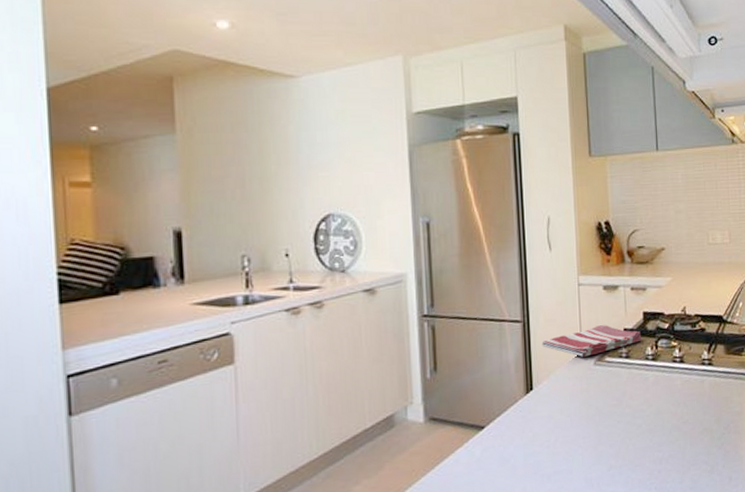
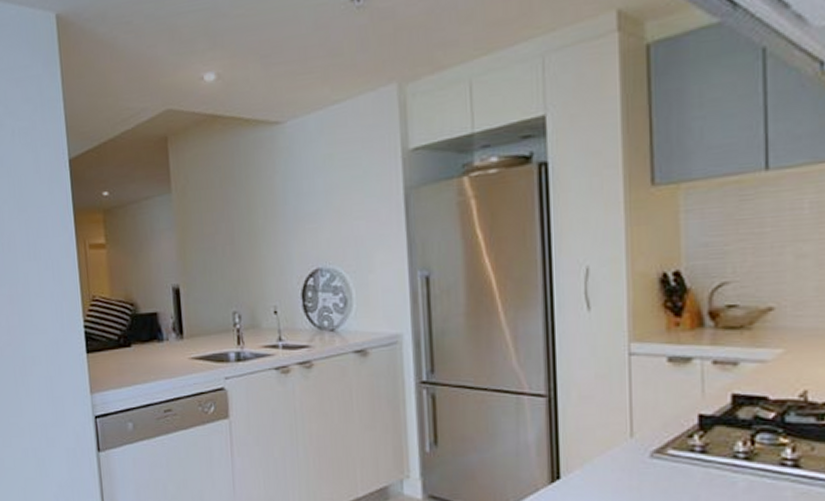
dish towel: present [541,325,642,357] -> none [573,408,728,446]

